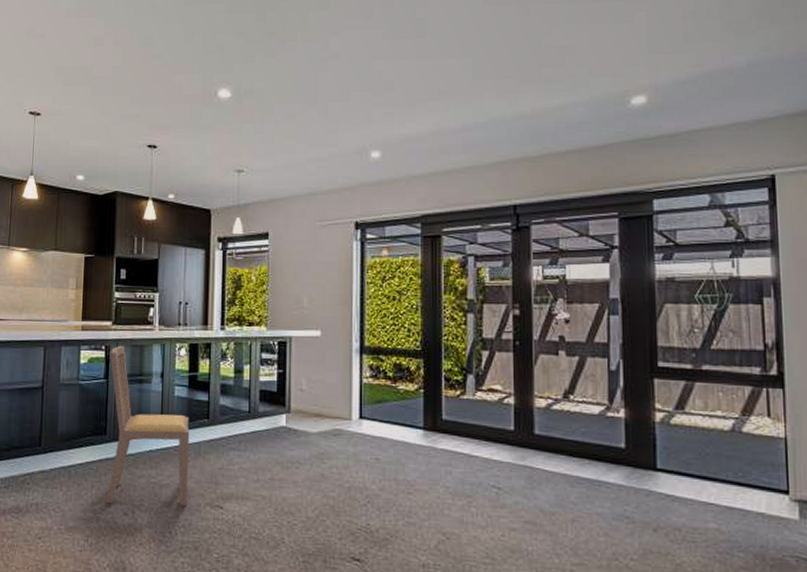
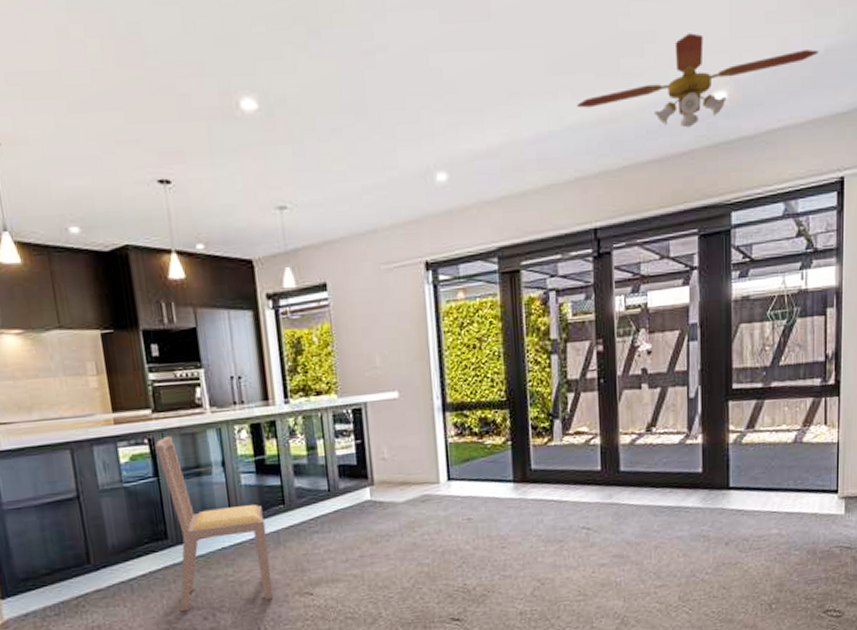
ceiling fan: none [500,49,740,125] -> present [576,33,819,128]

